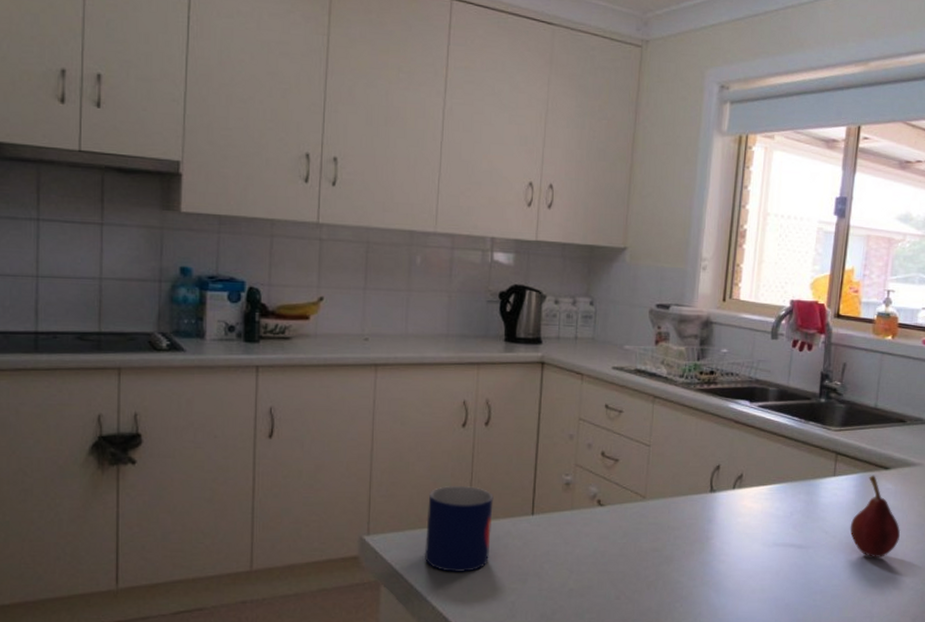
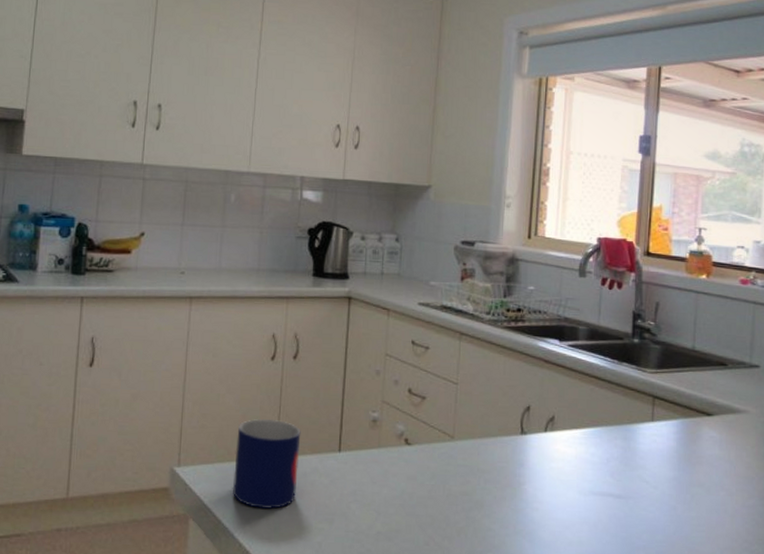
fruit: present [850,475,900,559] -> none [672,421,728,514]

